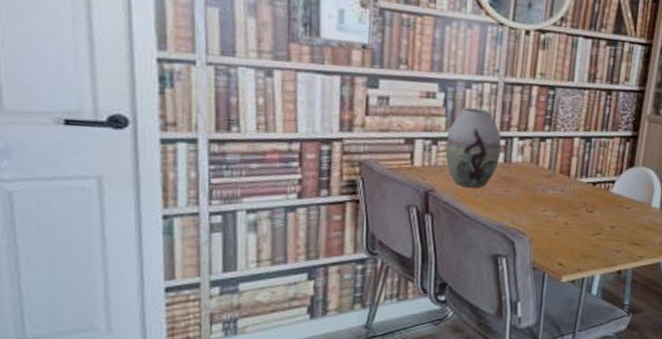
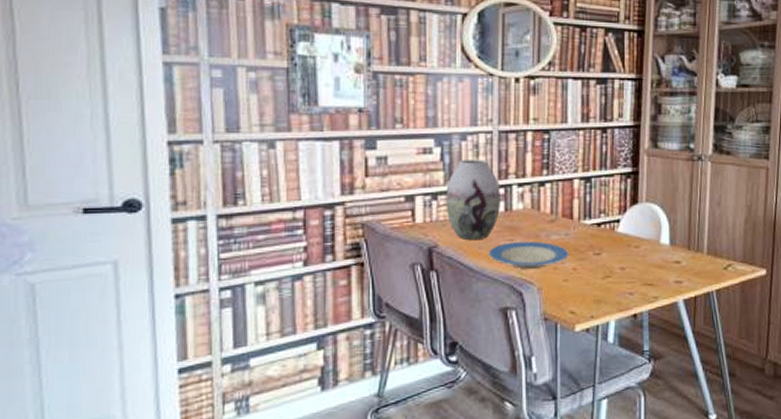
plate: none [484,192,563,220] -> present [489,241,569,269]

